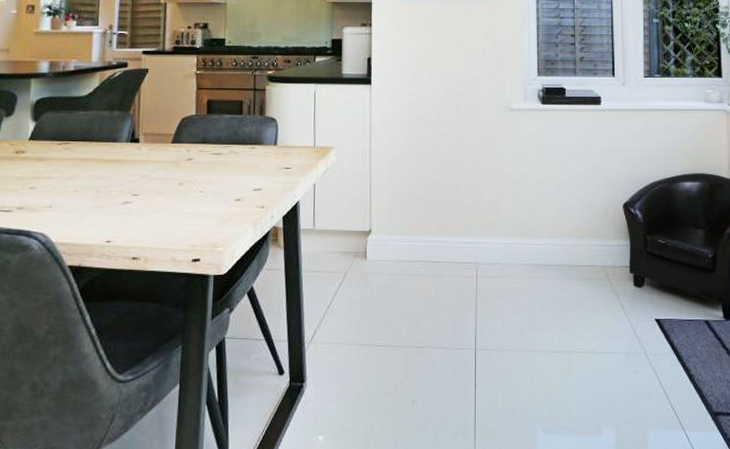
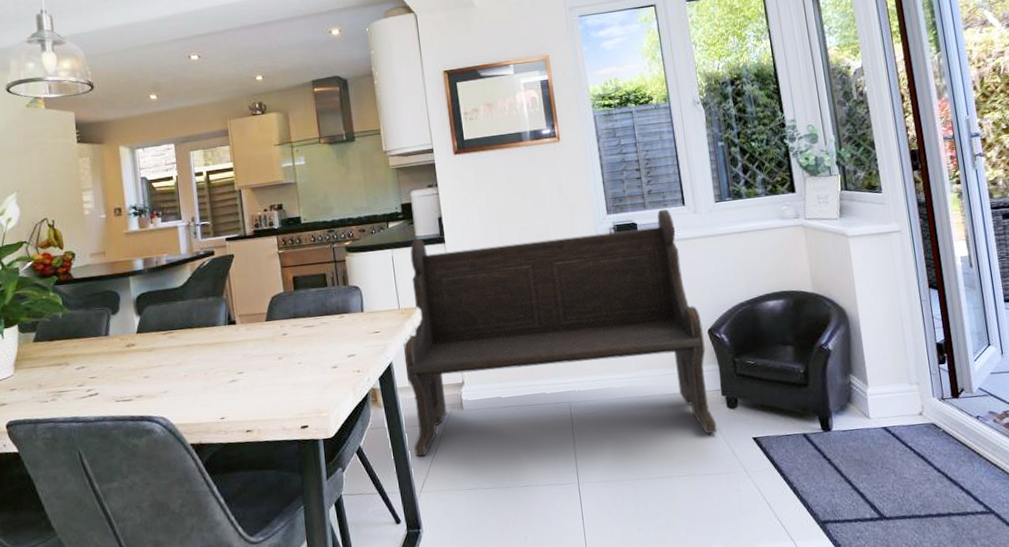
bench: none [309,77,621,310] -> present [404,209,717,457]

